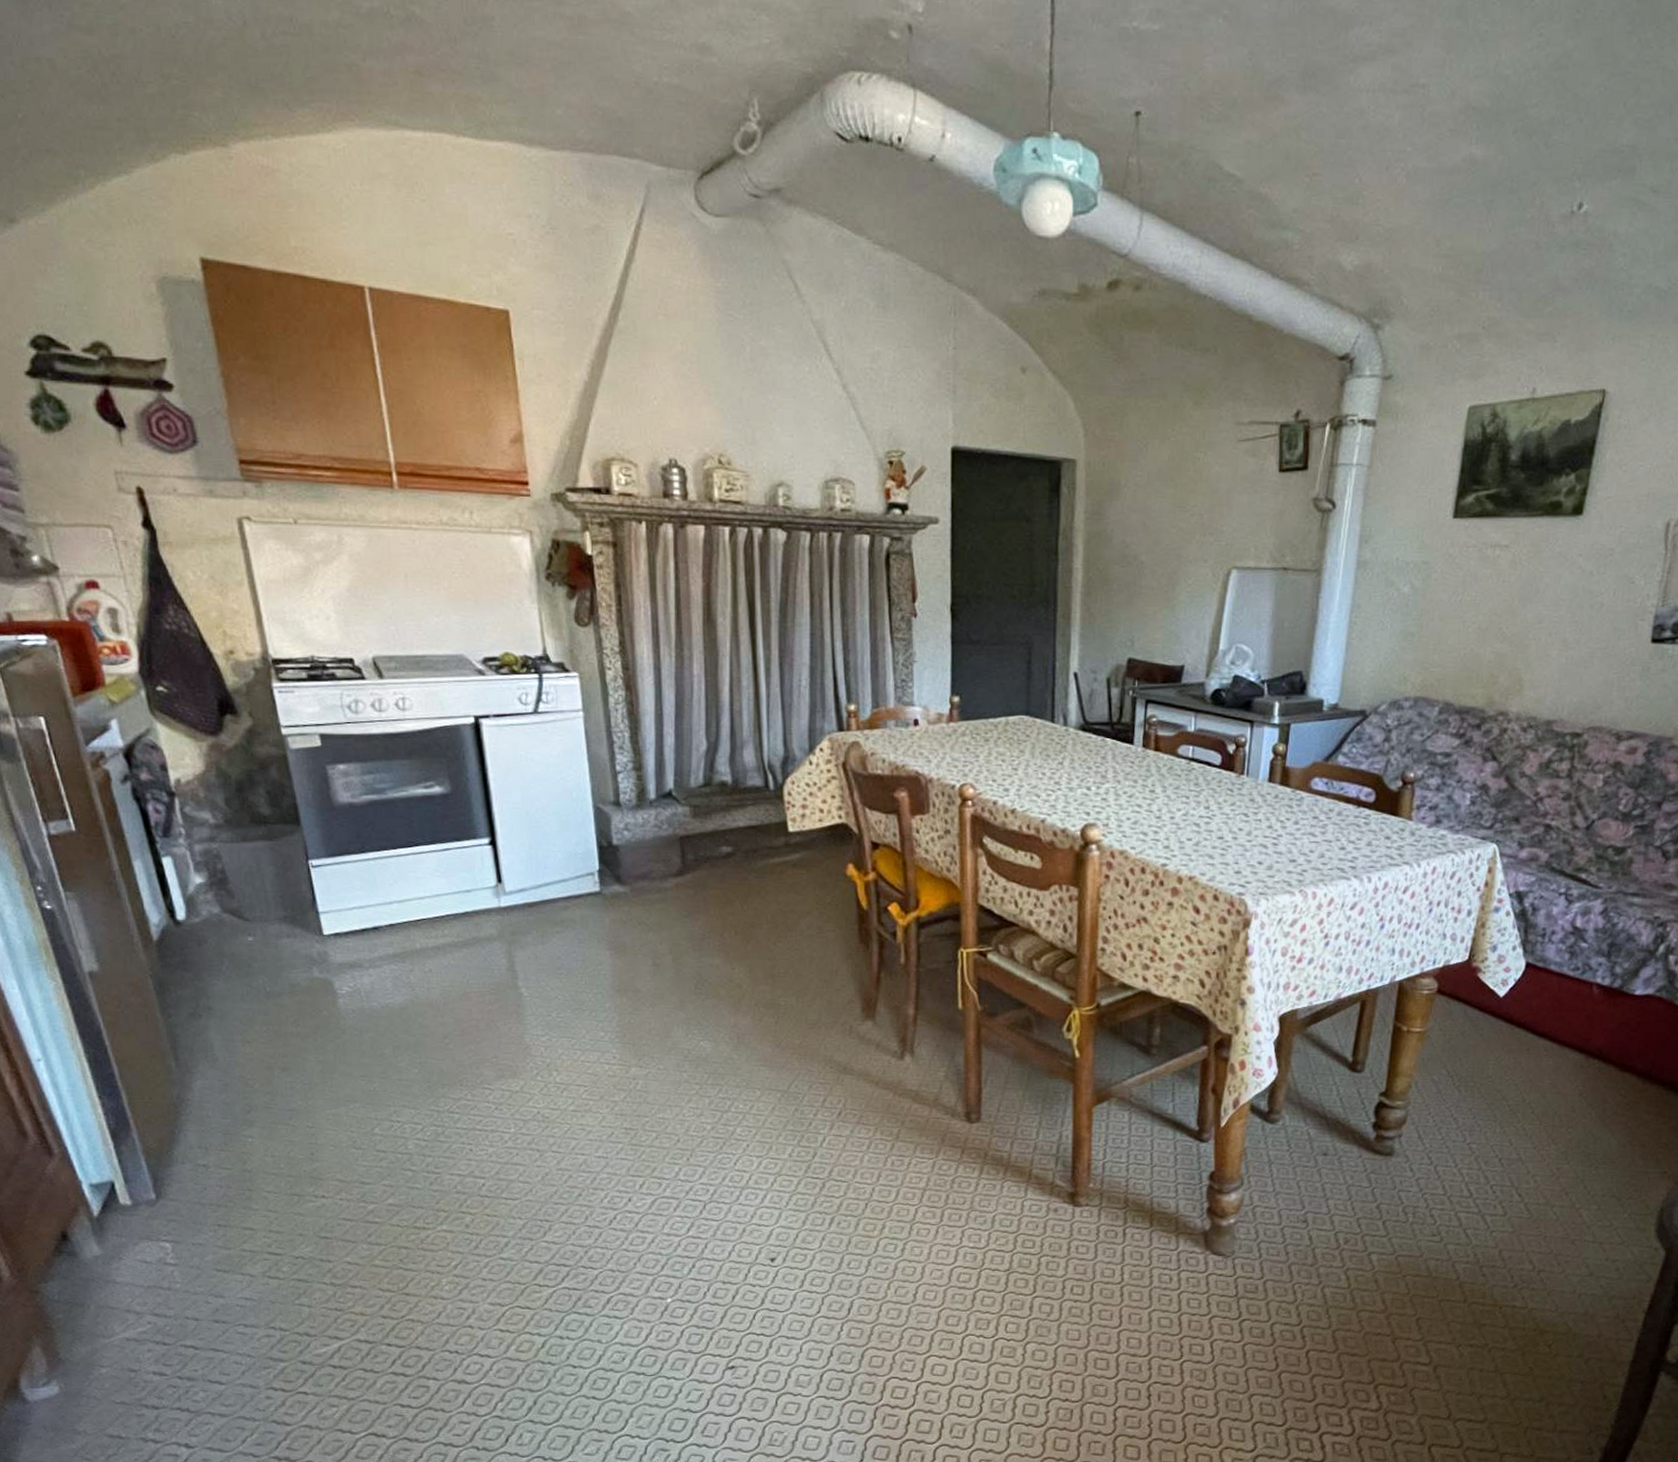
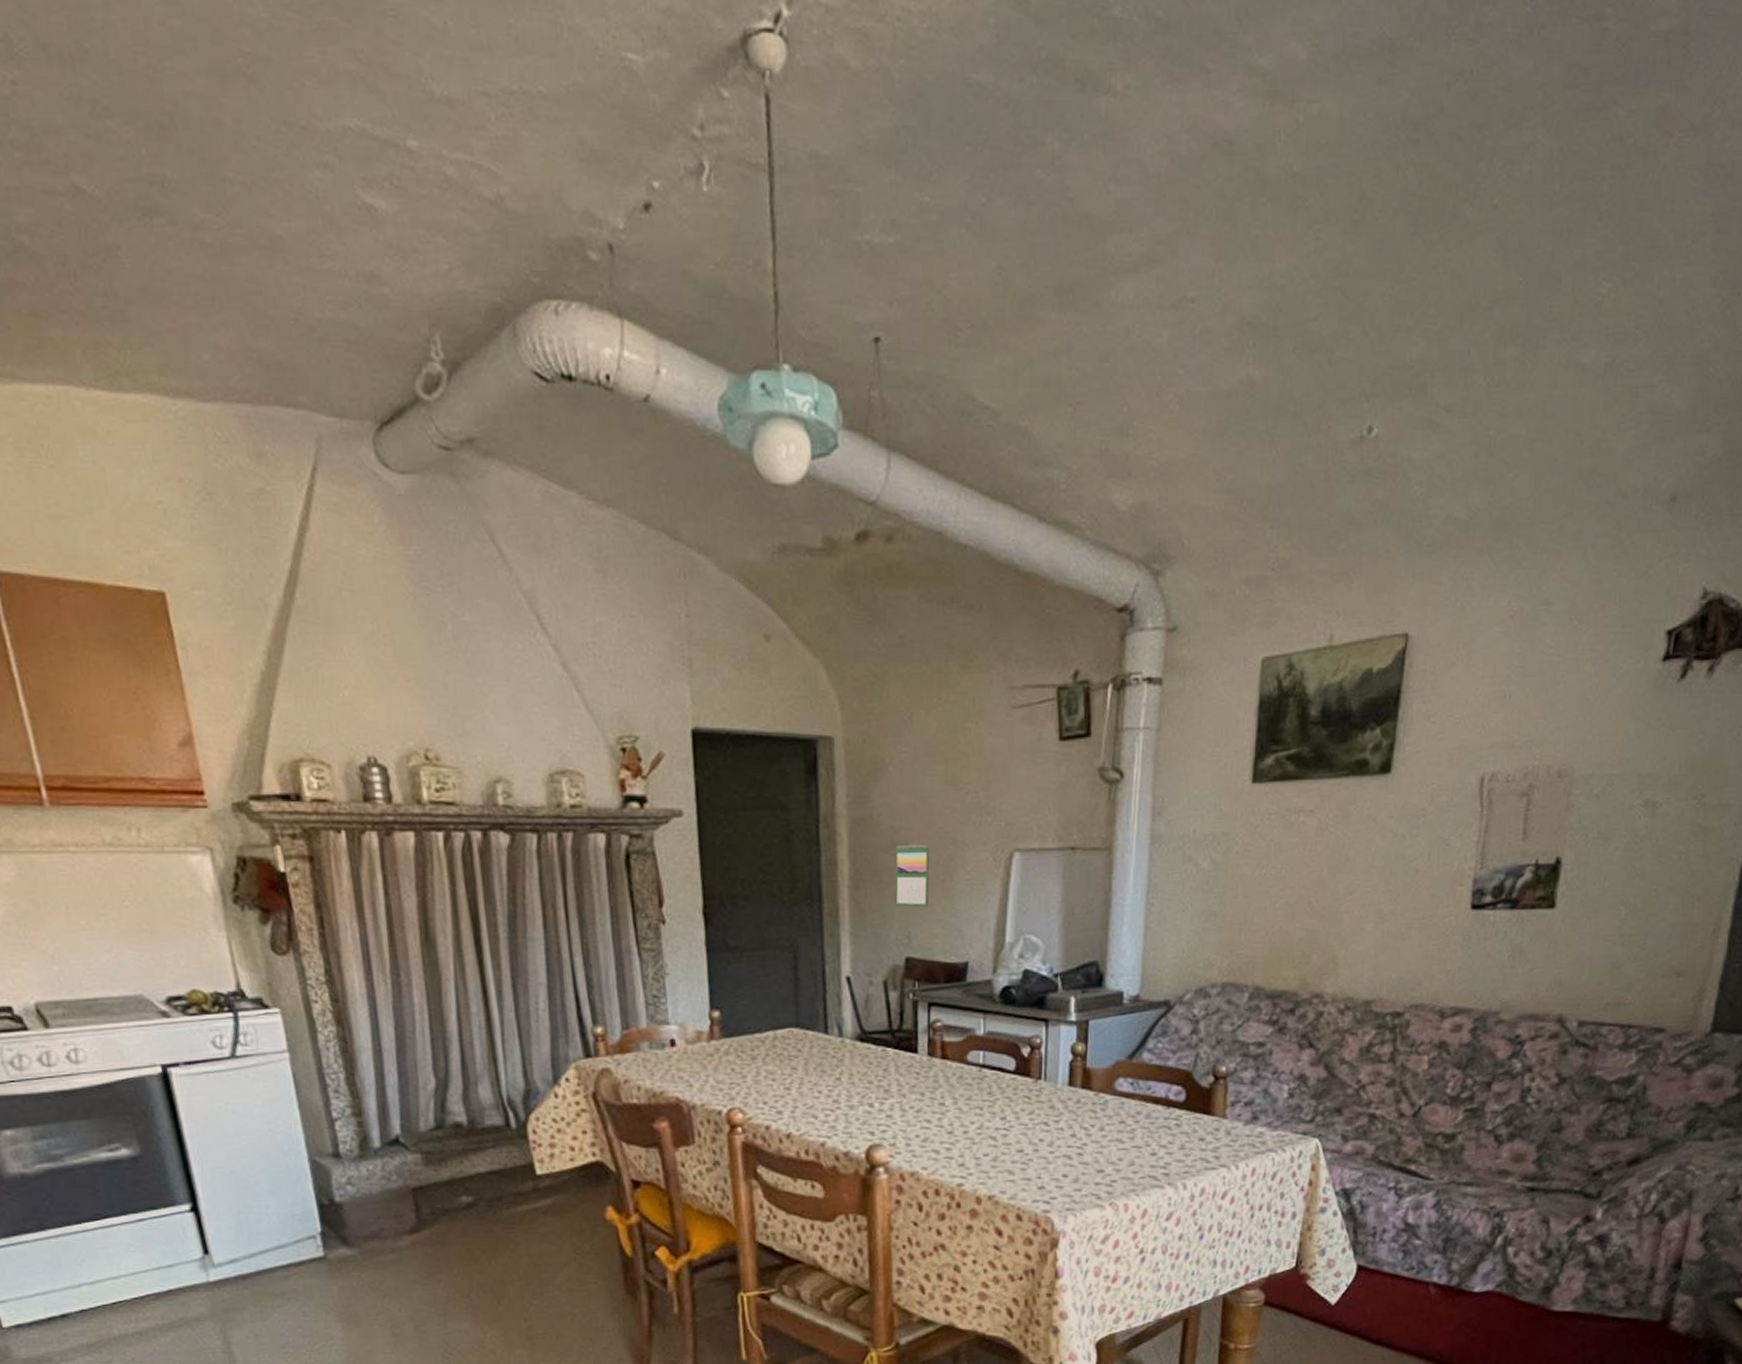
calendar: none [1122,558,1156,615] -> present [895,844,930,908]

